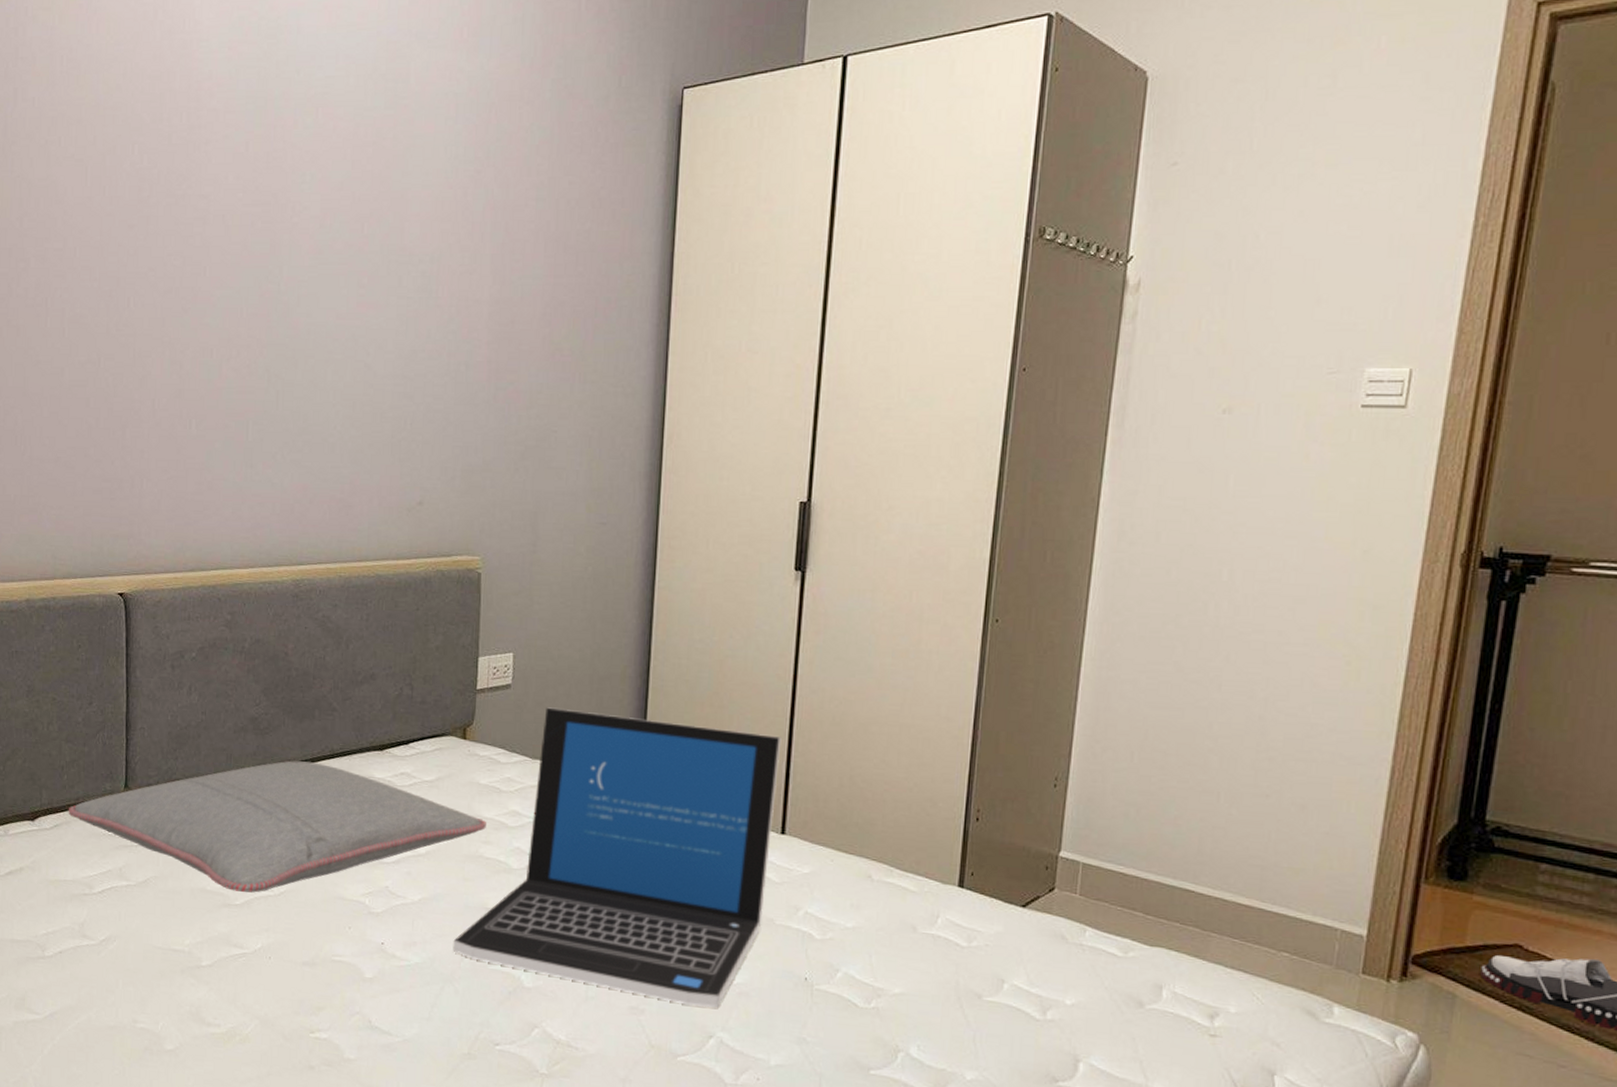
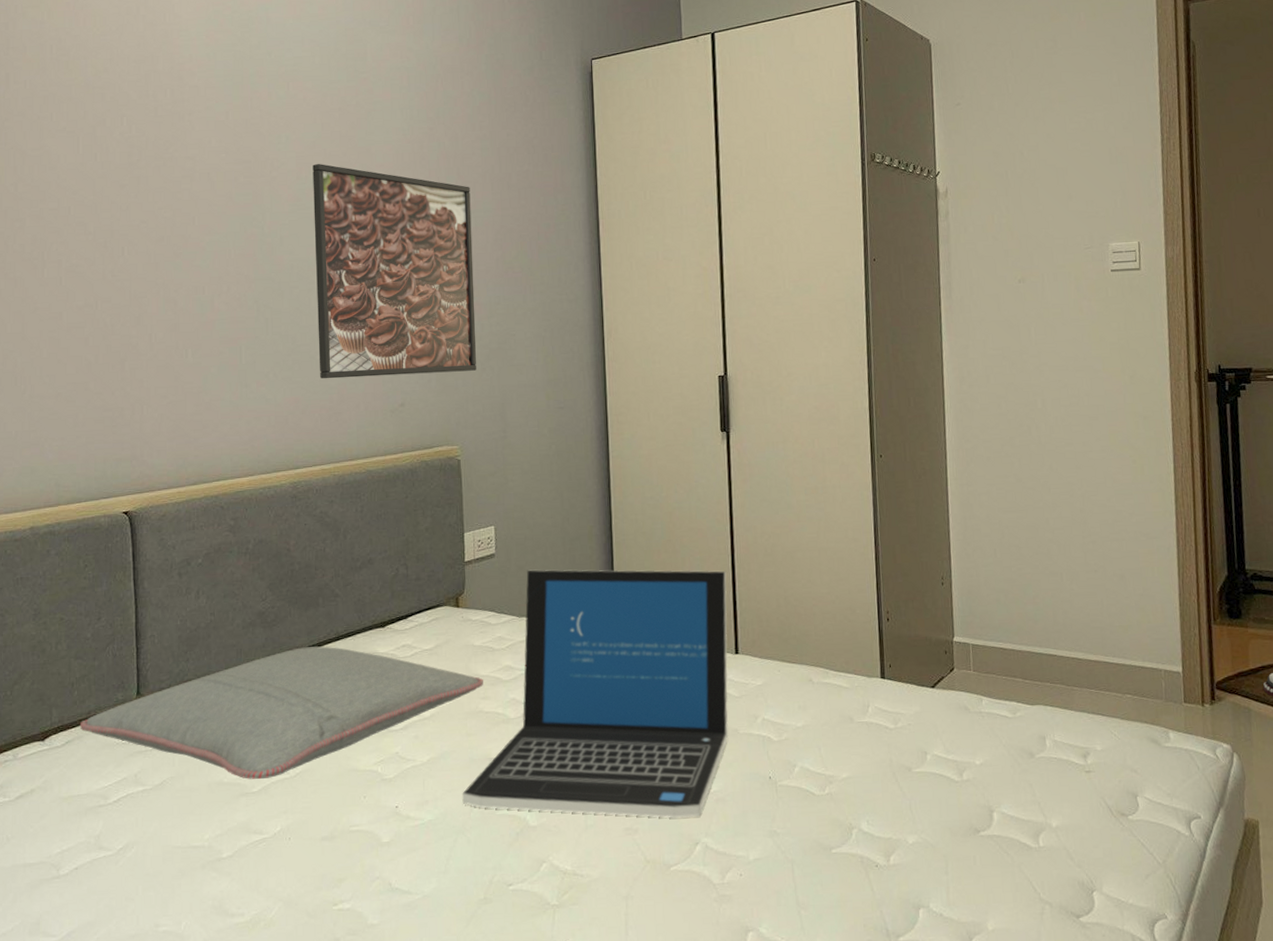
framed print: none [331,210,519,470] -> present [312,164,476,379]

